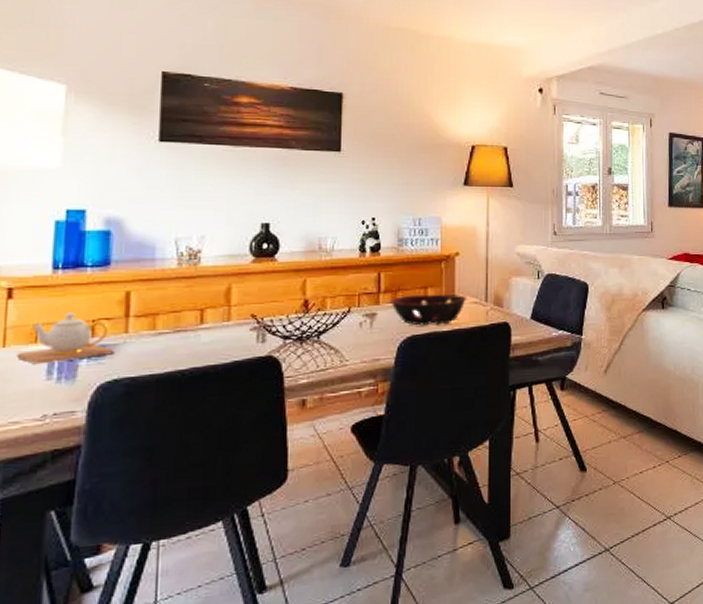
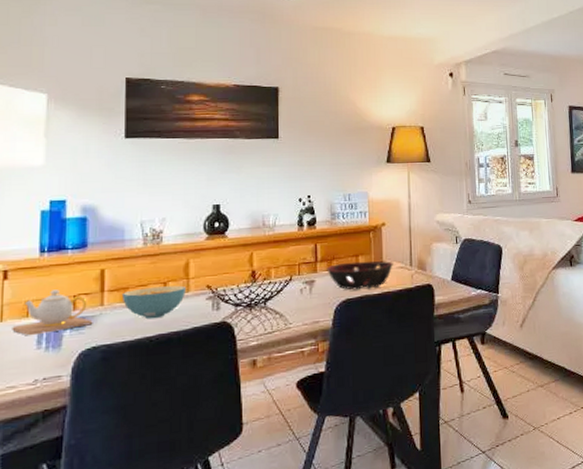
cereal bowl: none [150,313,226,350] -> present [121,285,186,320]

